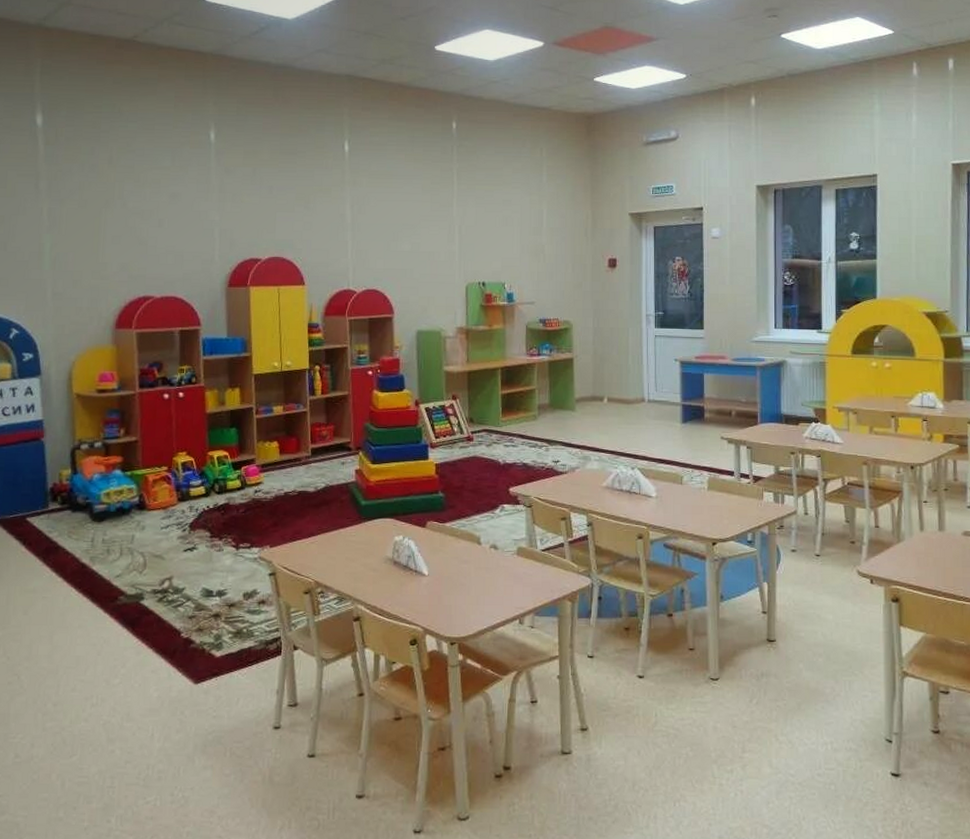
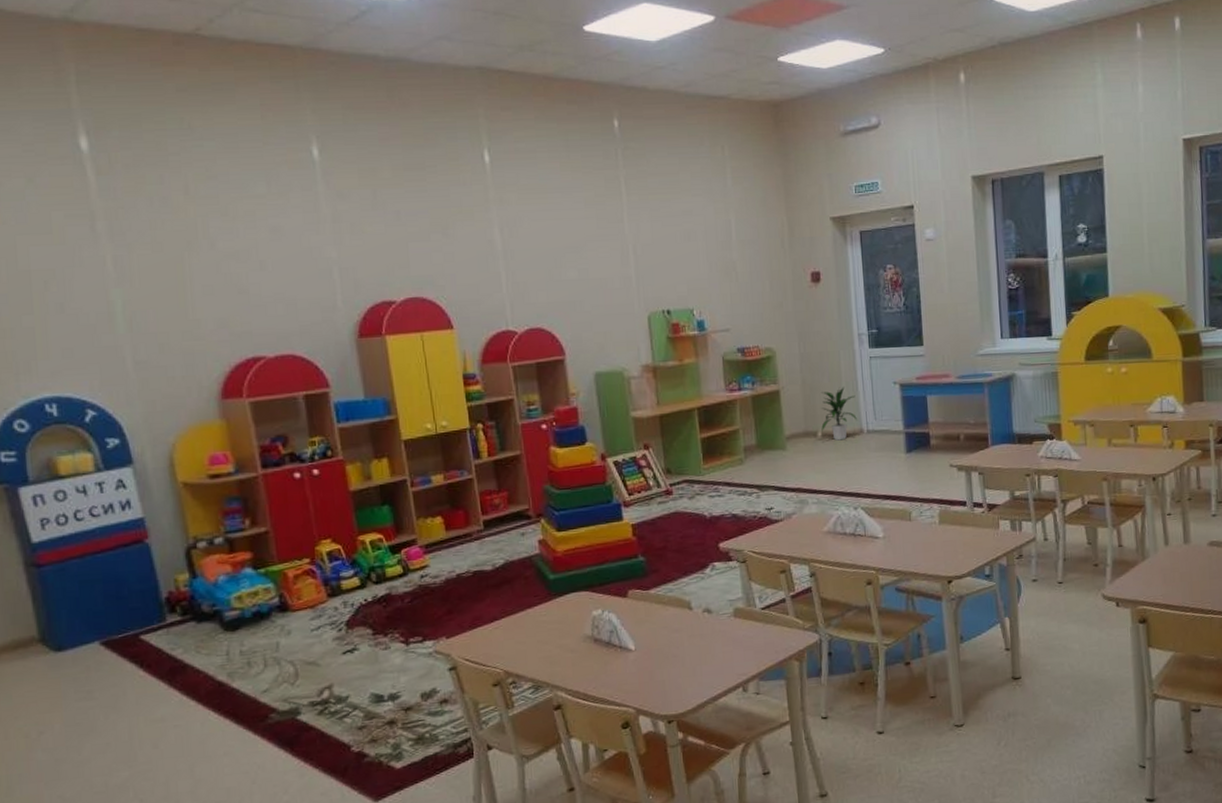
indoor plant: none [608,360,640,407] -> present [821,387,857,441]

